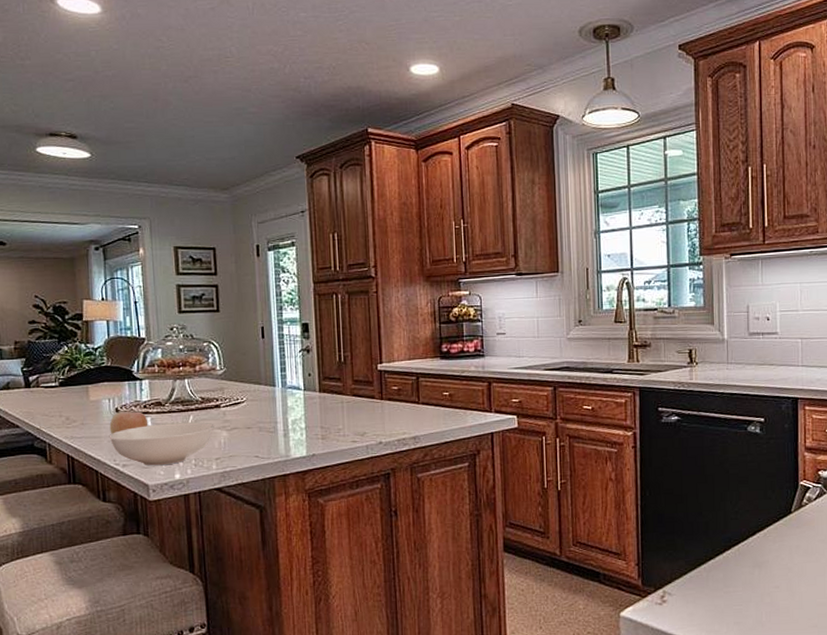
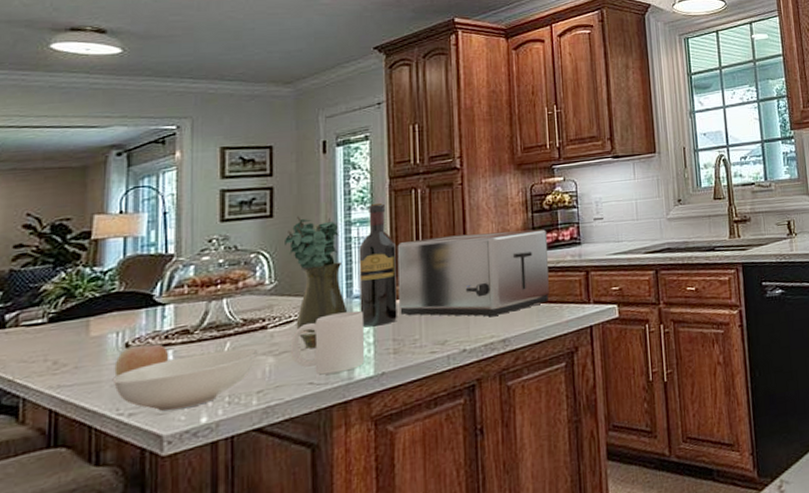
vase: none [230,312,283,427] -> present [285,216,348,349]
mug: none [238,399,298,451] -> present [290,310,364,375]
wine bottle: none [290,306,324,414] -> present [359,203,397,328]
toaster: none [322,339,455,415] -> present [397,229,549,317]

